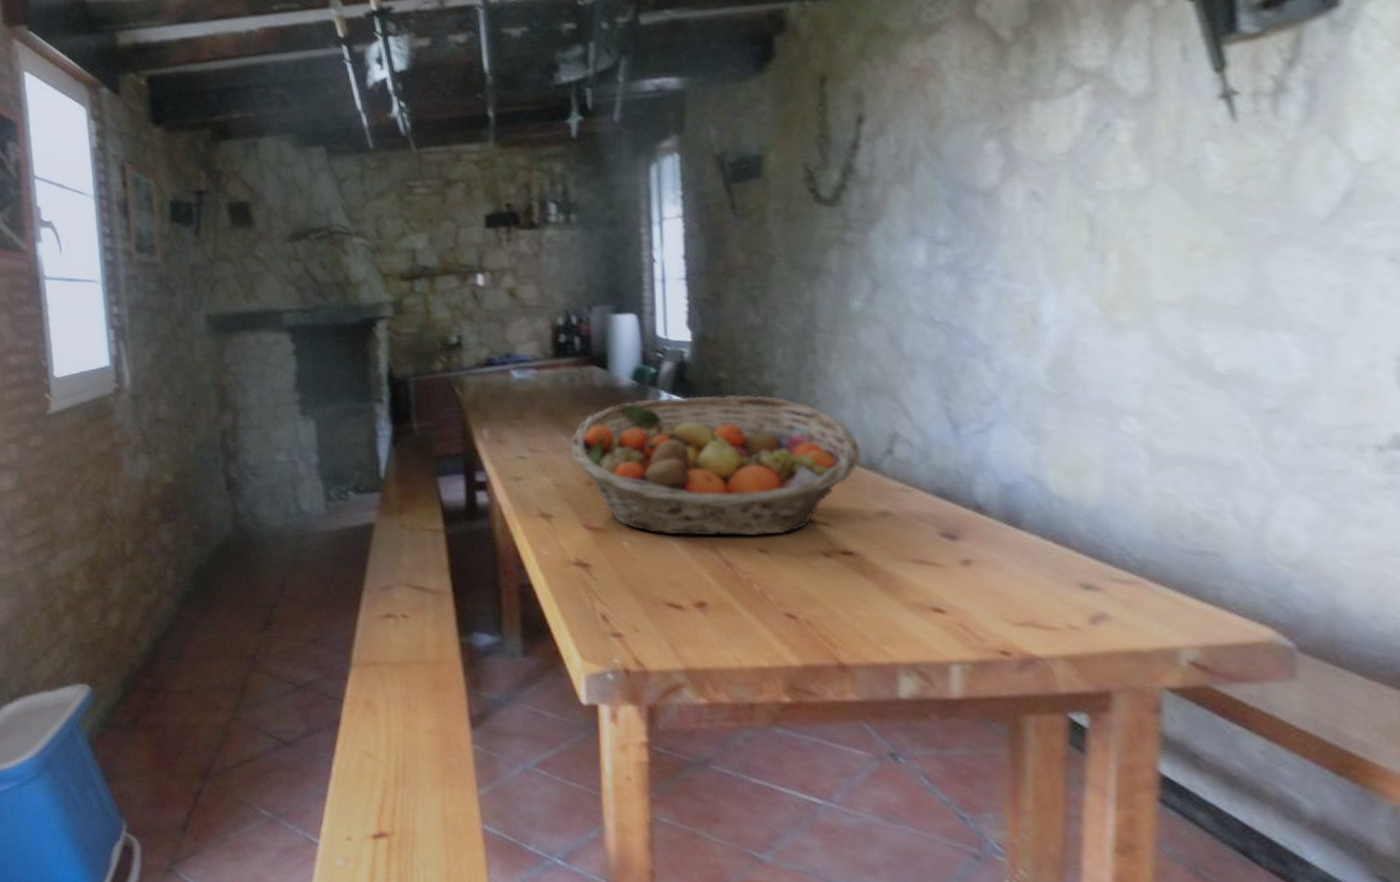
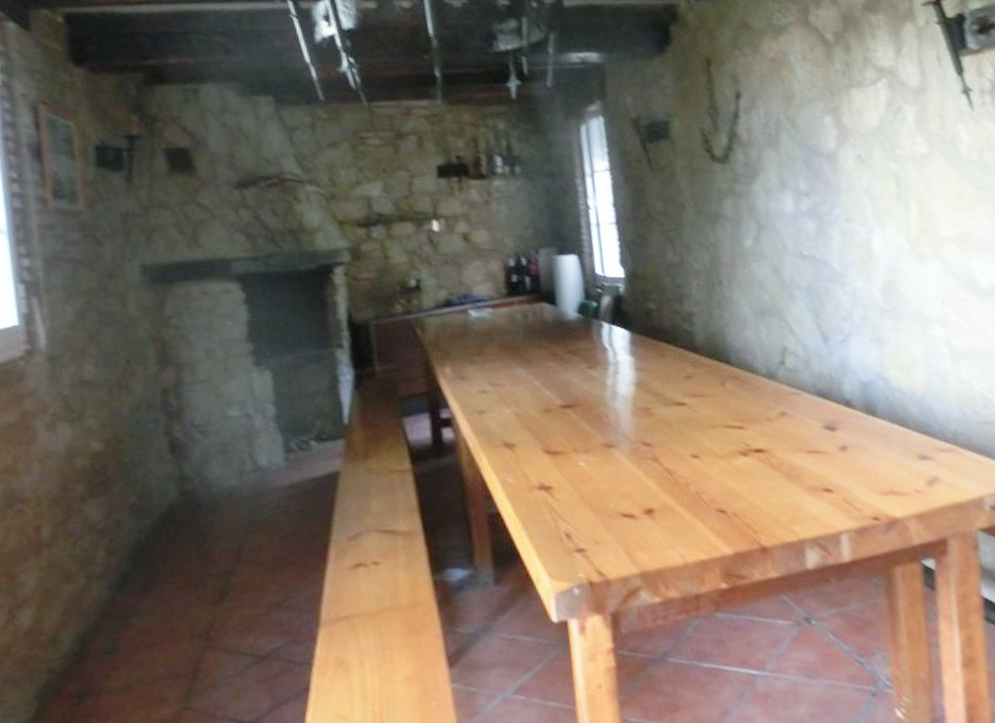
fruit basket: present [570,395,862,537] -> none [527,322,762,452]

